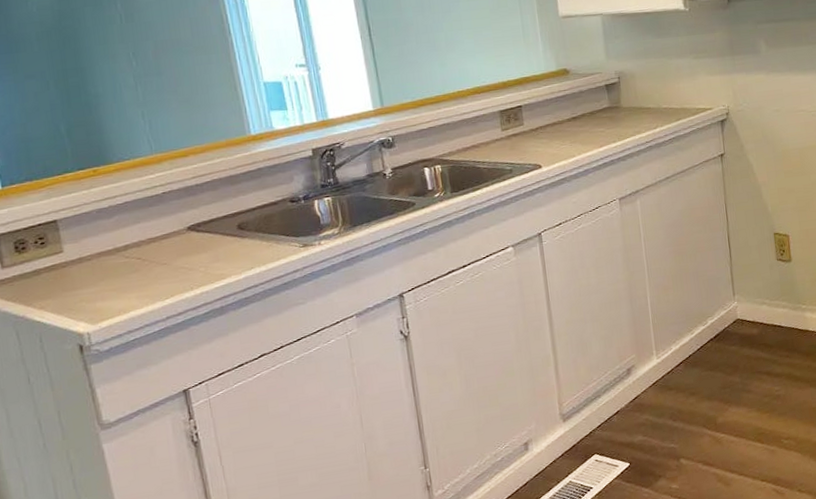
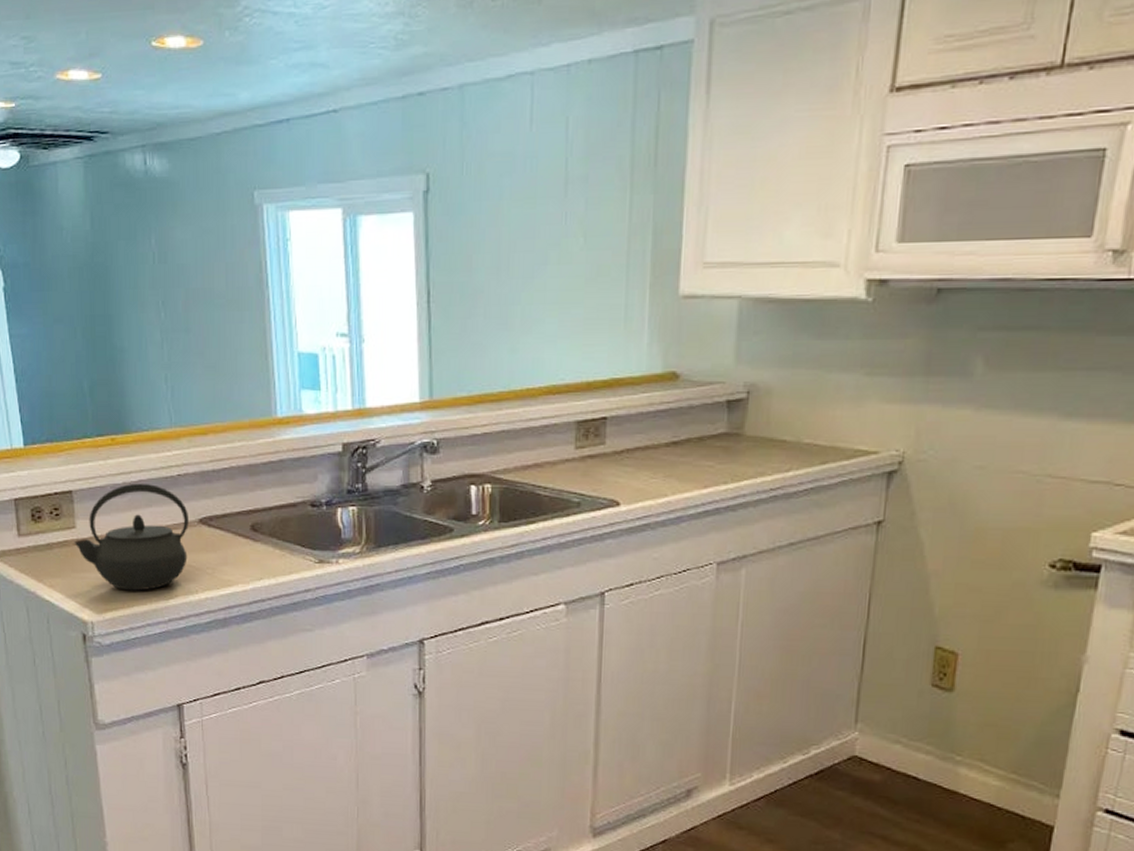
kettle: none [62,204,180,300] -> present [74,483,188,591]

